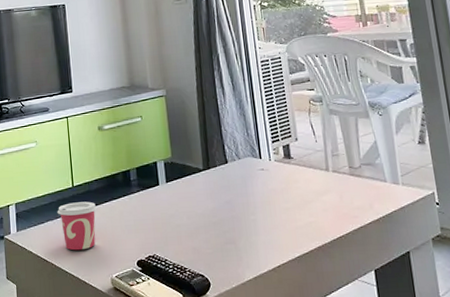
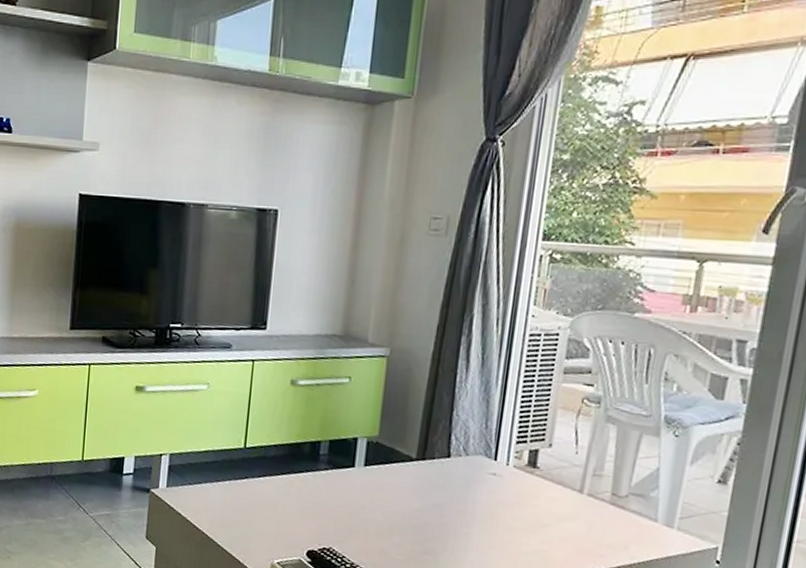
cup: present [57,201,97,251] -> none [219,466,270,525]

